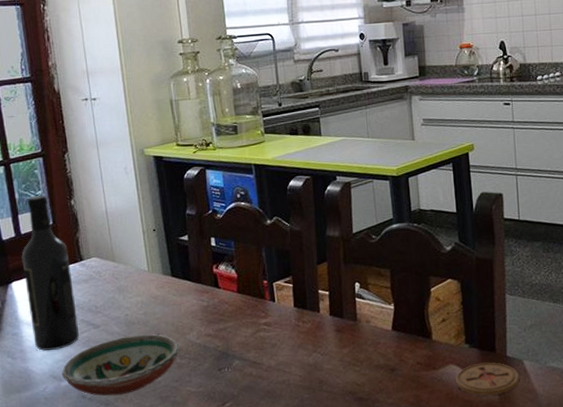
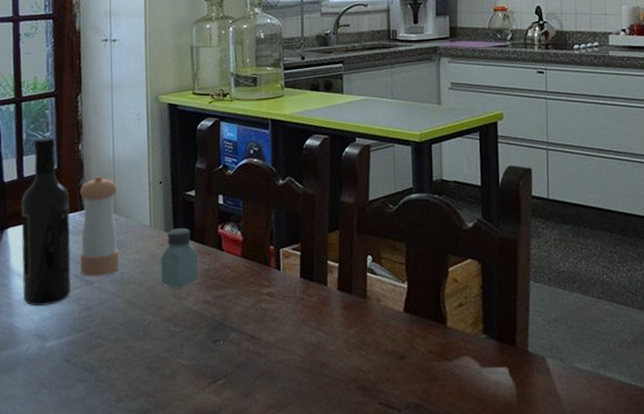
decorative bowl: present [61,334,180,396] -> none [47,297,174,362]
pepper shaker: none [77,228,123,321] -> present [79,176,120,276]
saltshaker: none [161,270,199,325] -> present [160,227,198,288]
coaster: present [456,362,520,396] -> none [470,357,541,396]

